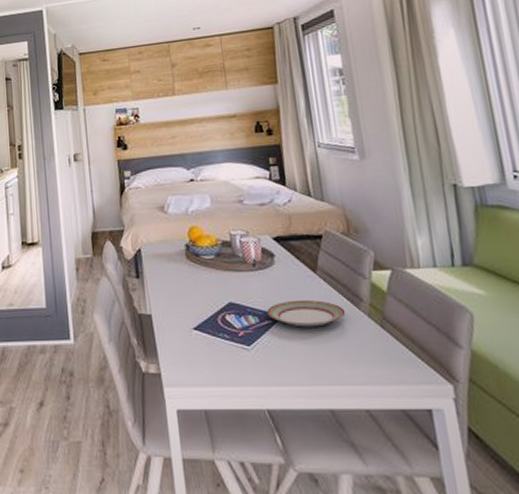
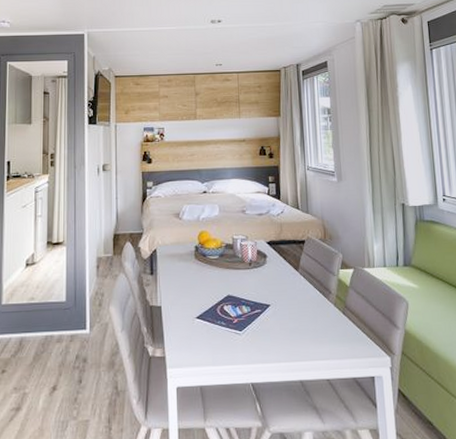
plate: present [267,300,346,327] -> none [258,293,318,315]

